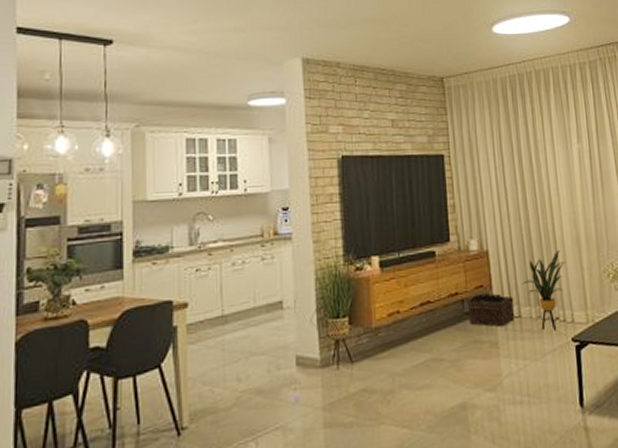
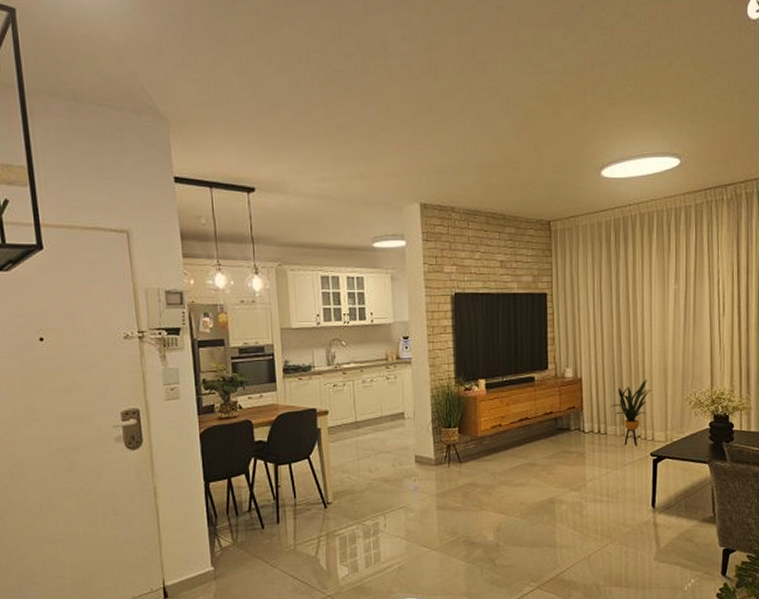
basket: present [467,293,514,327] -> none [560,413,602,441]

